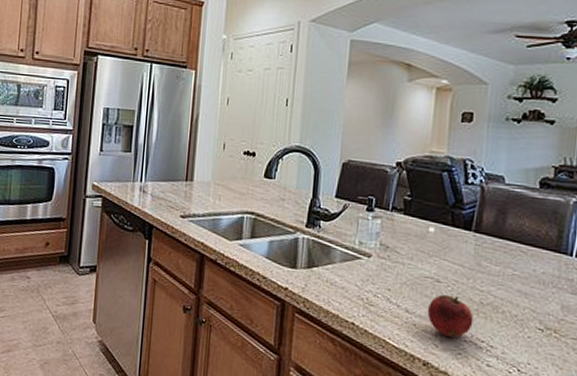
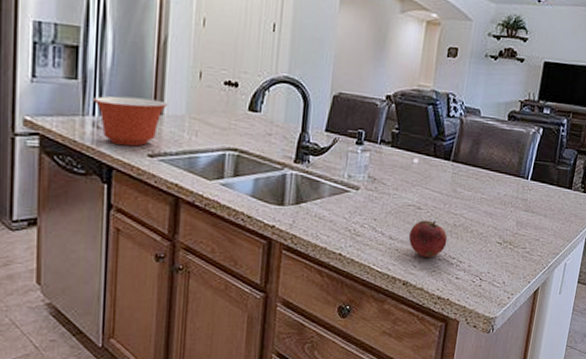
mixing bowl: none [142,165,198,208] -> present [94,96,168,146]

